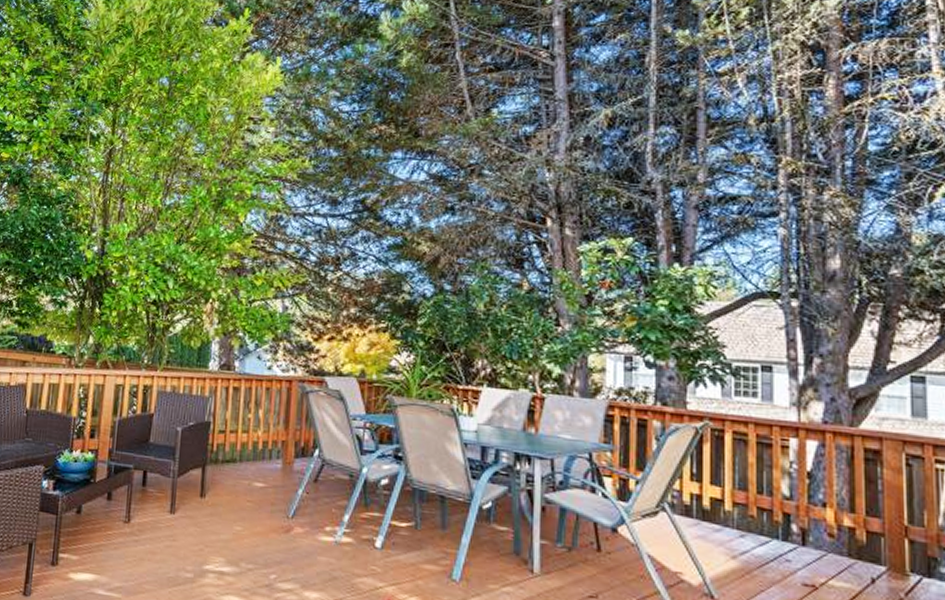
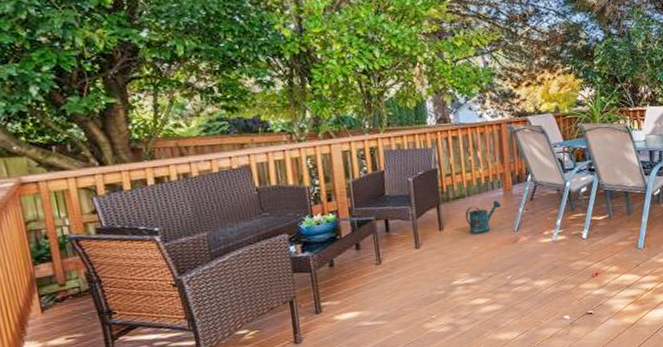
watering can: none [232,473,277,512] -> present [465,200,501,235]

